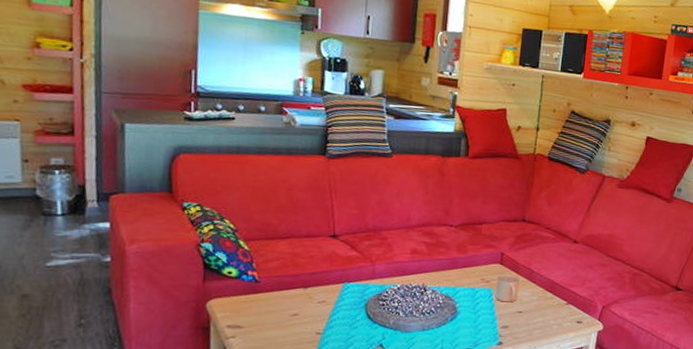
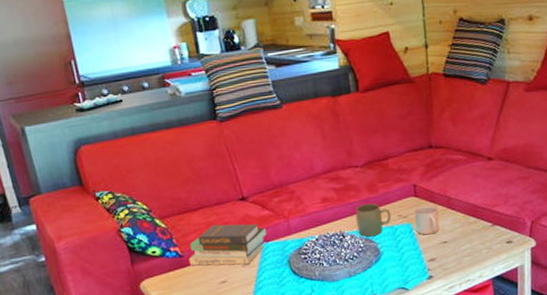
books: none [264,256,350,301] -> present [188,223,266,266]
mug: none [440,262,475,295] -> present [355,203,392,237]

